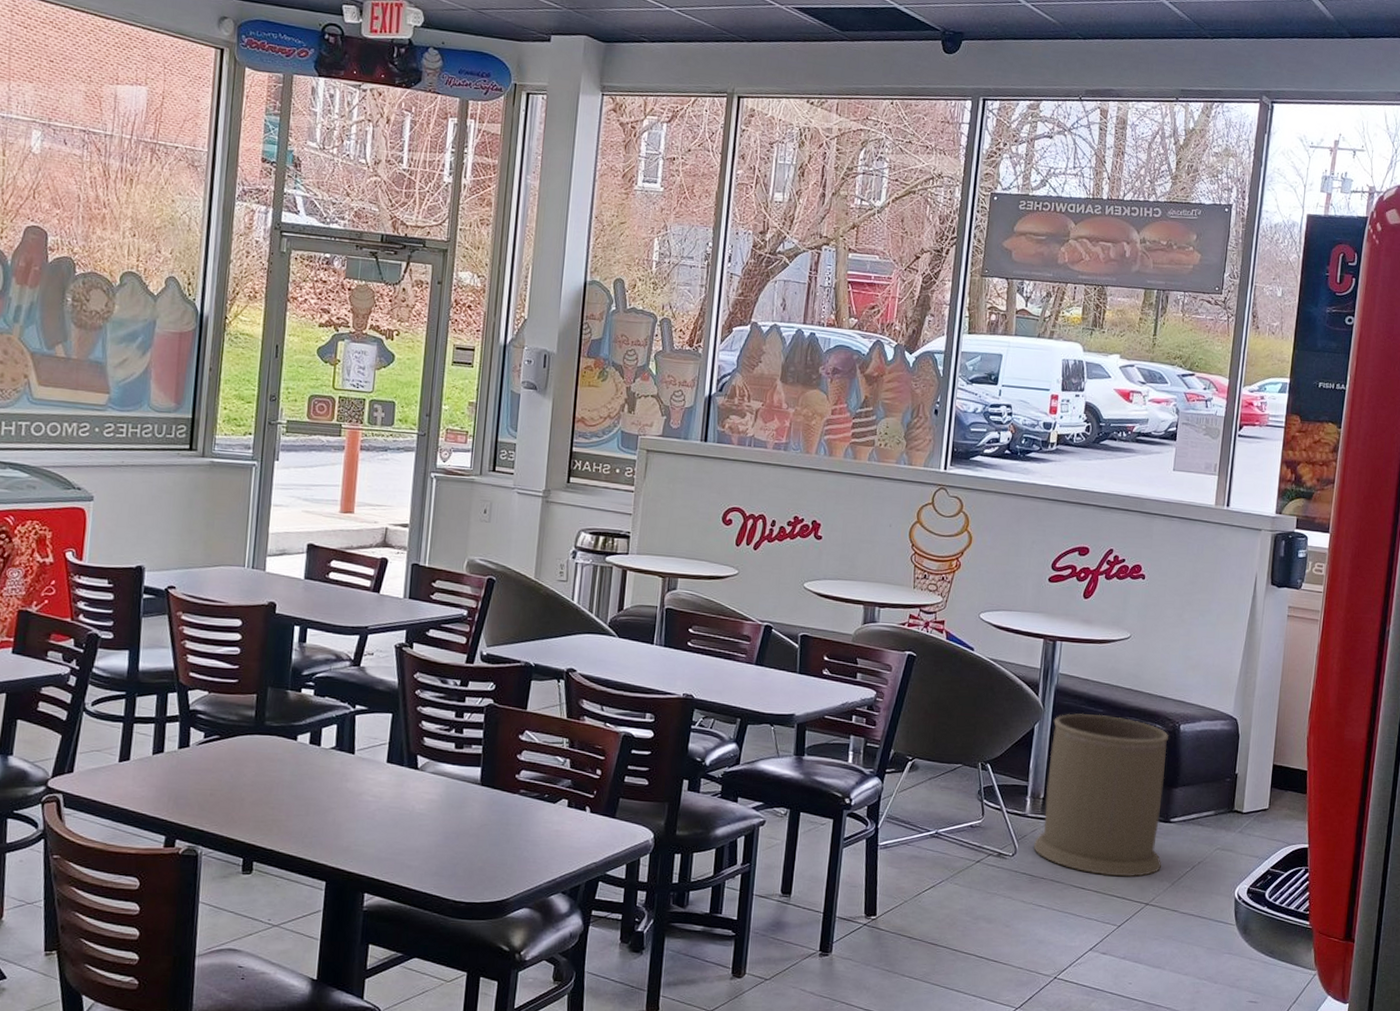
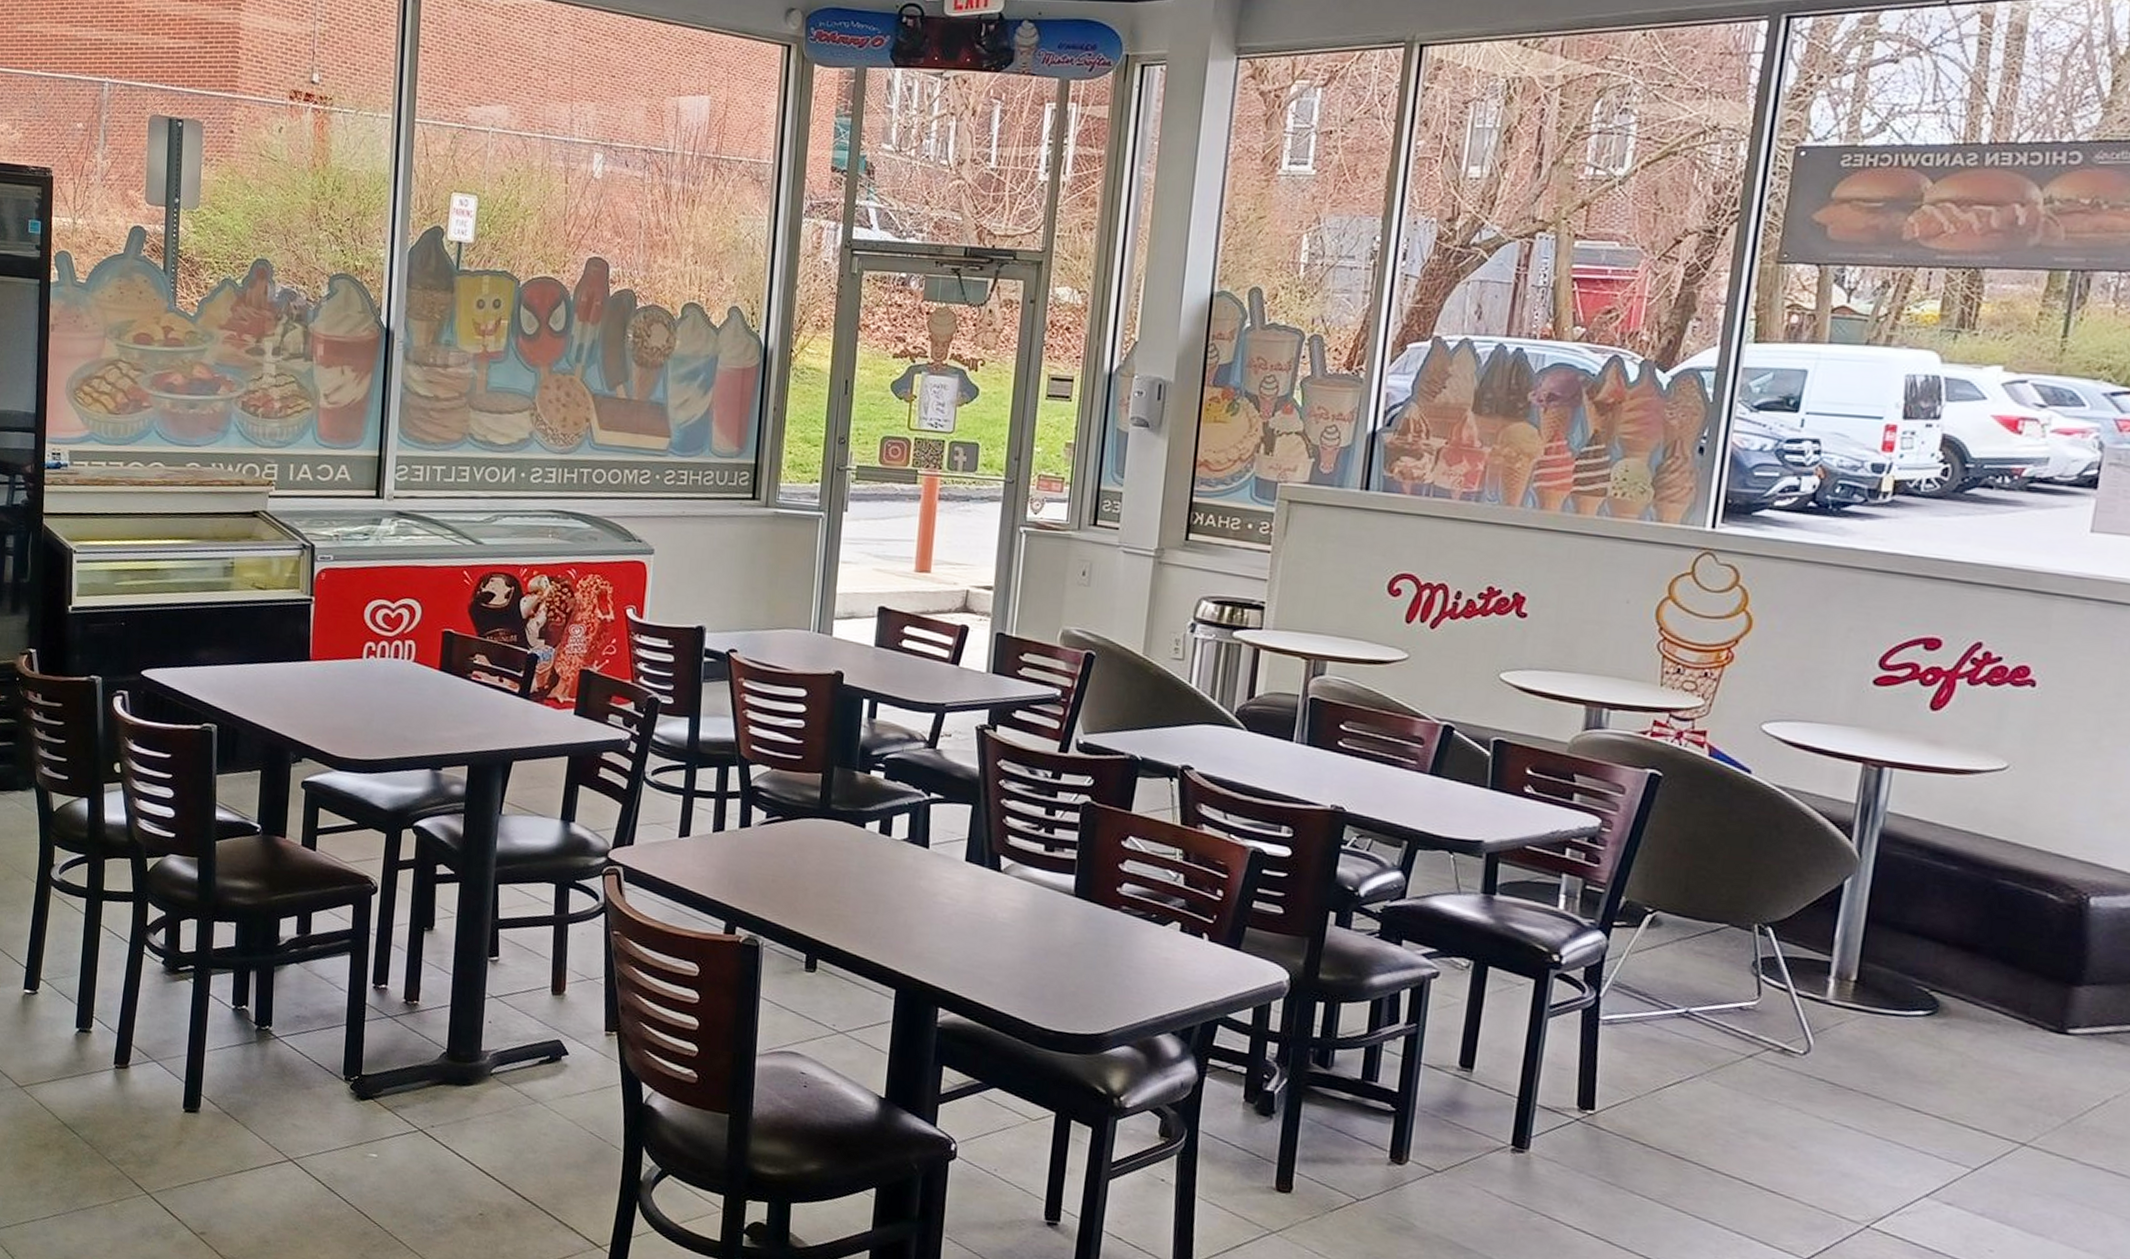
trash can: present [1034,713,1168,878] -> none [1838,868,2069,1105]

